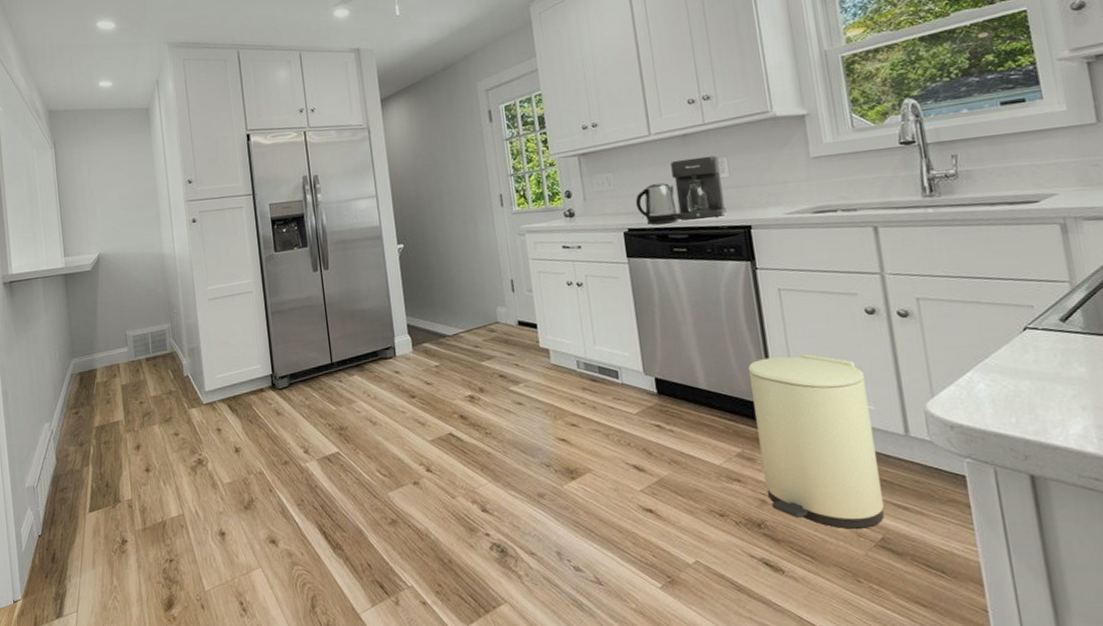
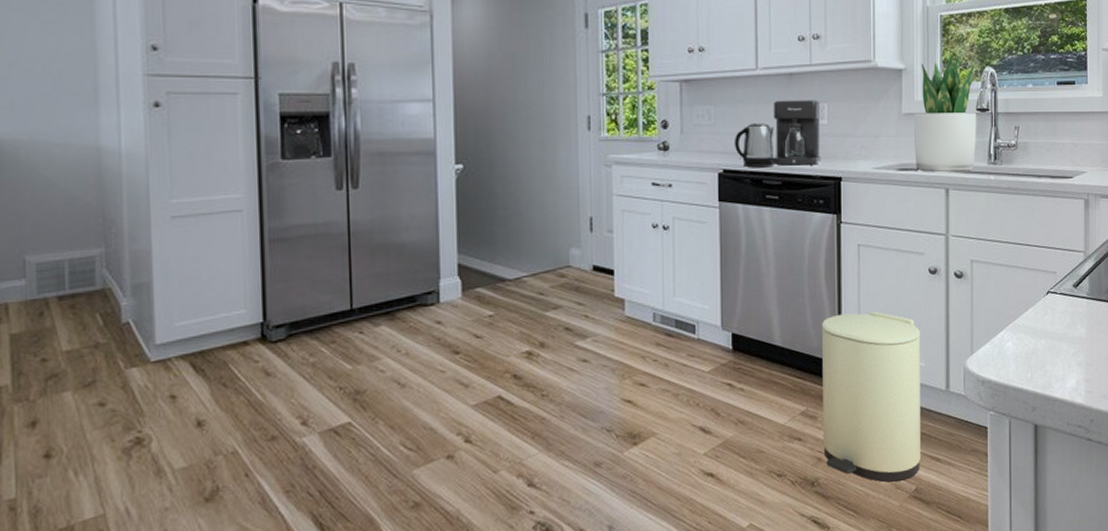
planter: none [825,93,905,211] -> present [914,55,977,172]

